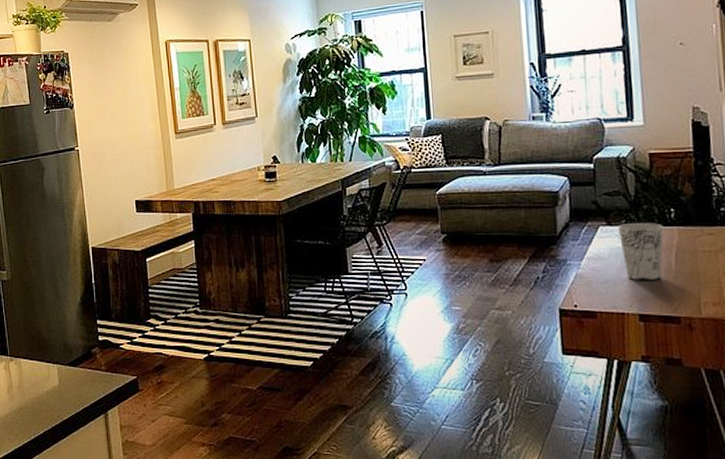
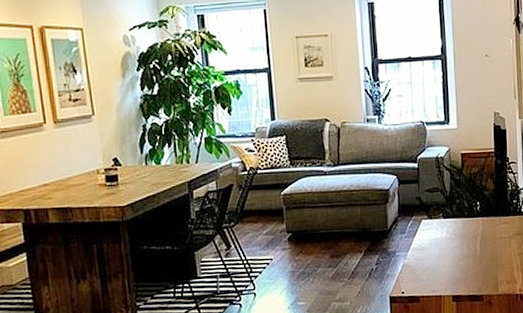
cup: present [617,223,664,281] -> none [436,215,472,267]

